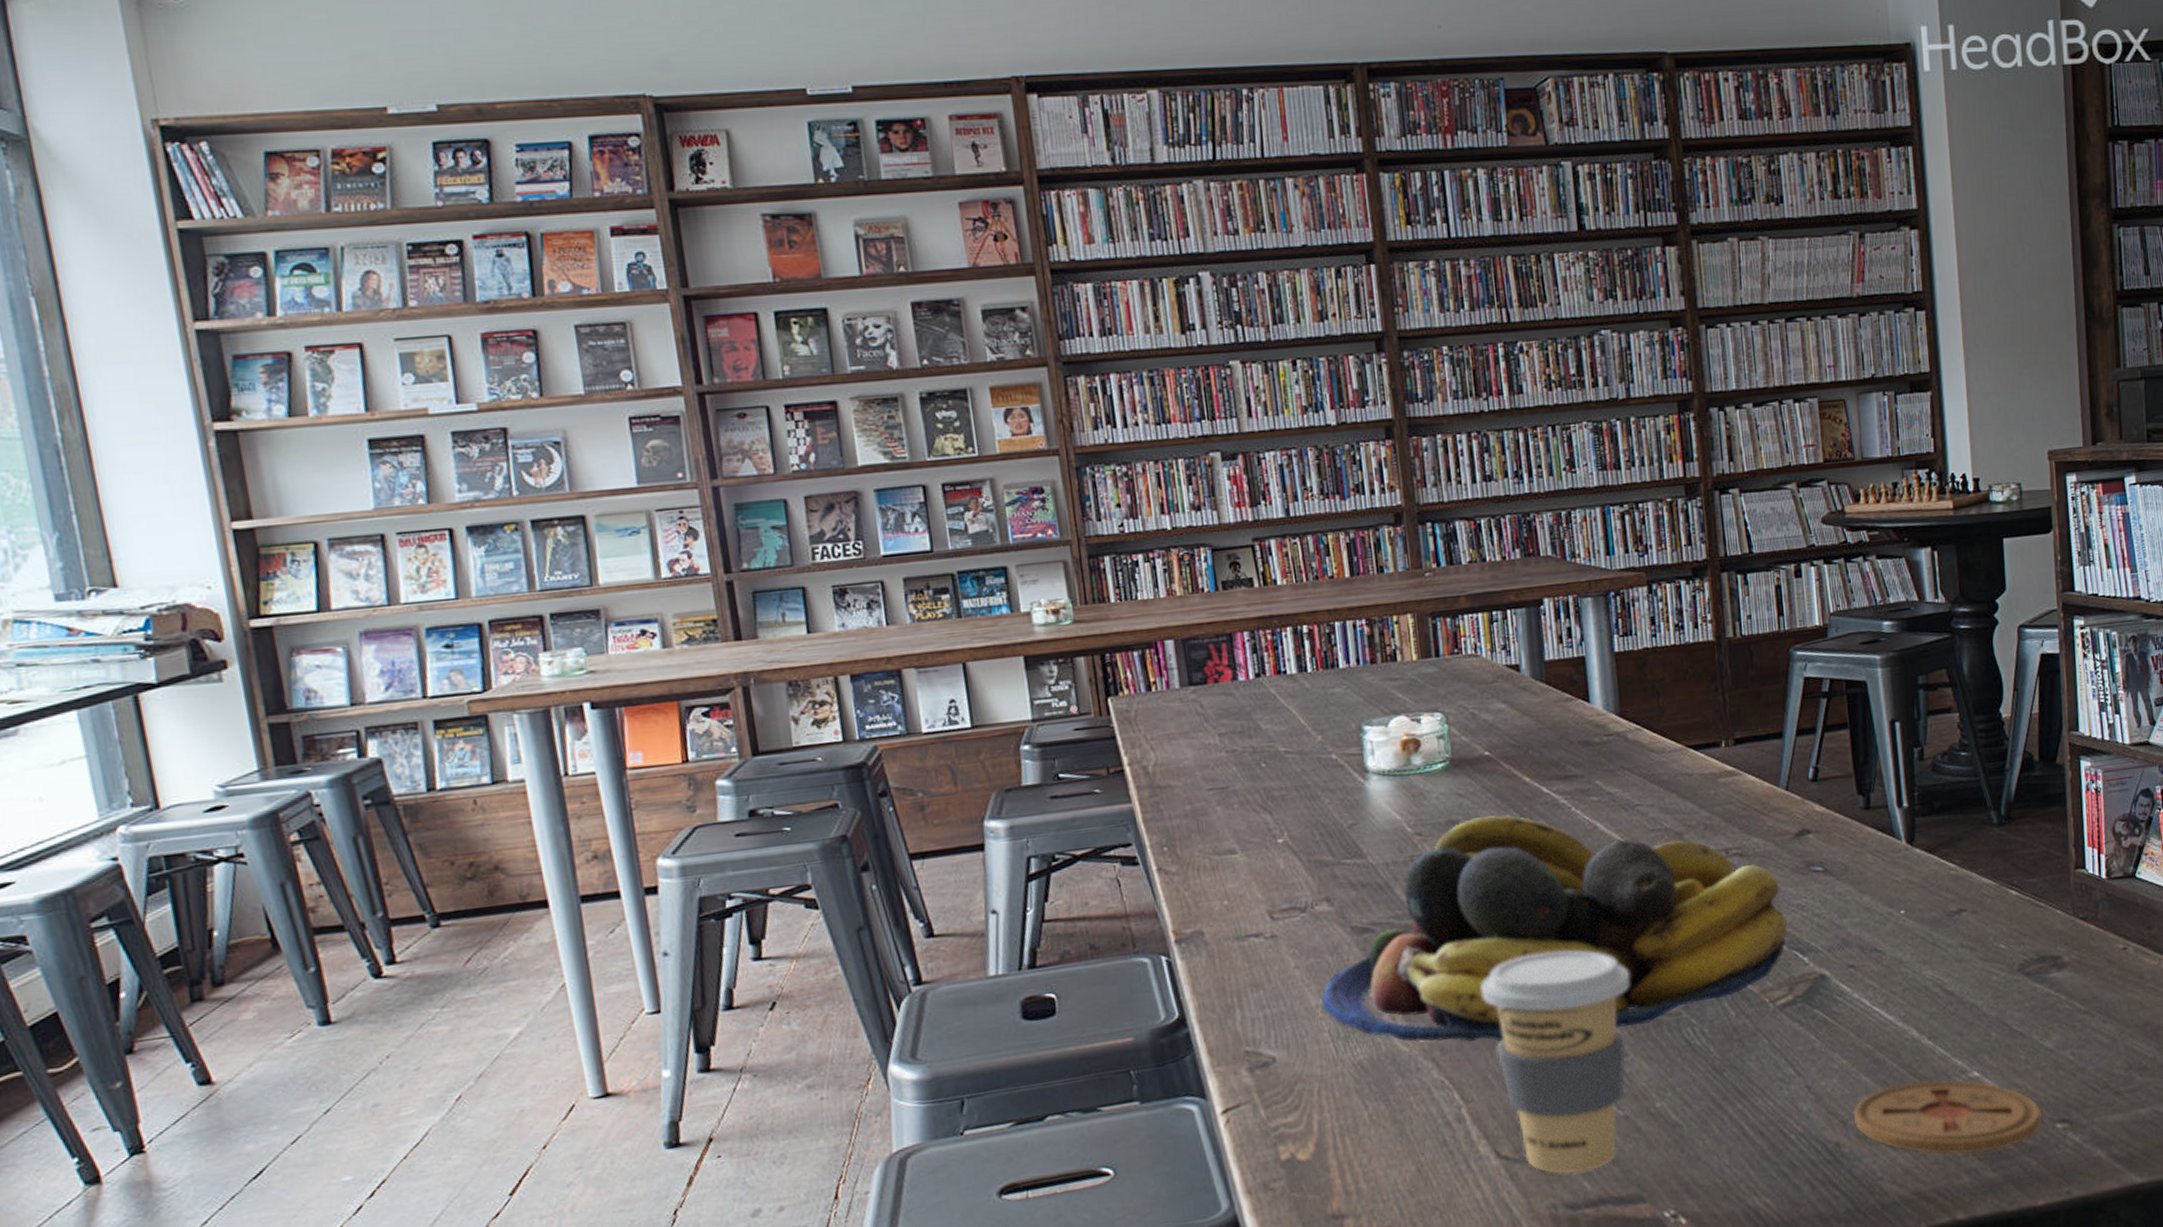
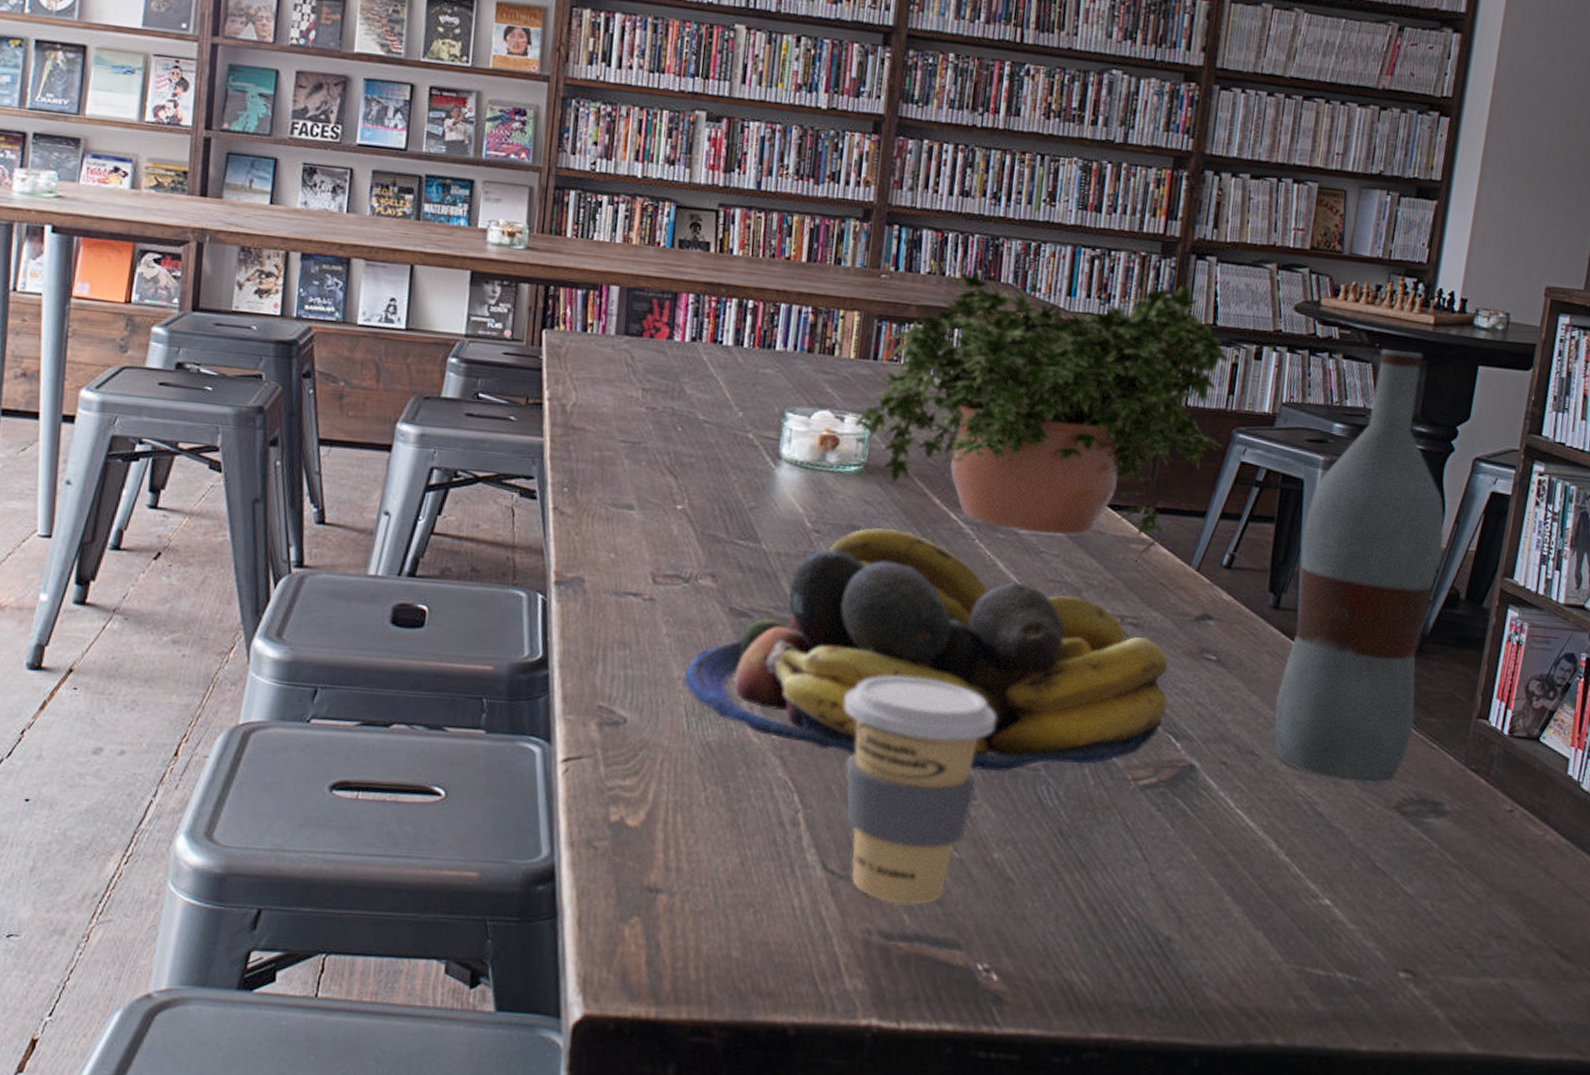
potted plant: none [1428,518,1781,793] -> present [851,268,1228,560]
coaster: present [1853,1079,2043,1155] -> none [1190,893,1388,985]
bottle: none [1875,538,2020,958] -> present [1273,349,1445,784]

